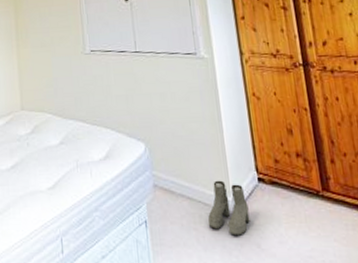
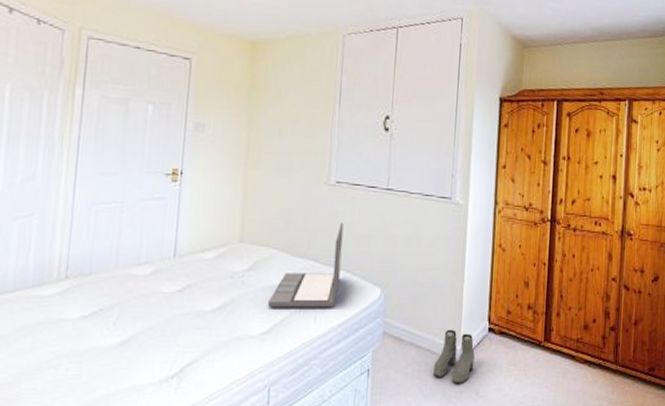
laptop: none [49,85,107,165] -> present [267,222,344,308]

